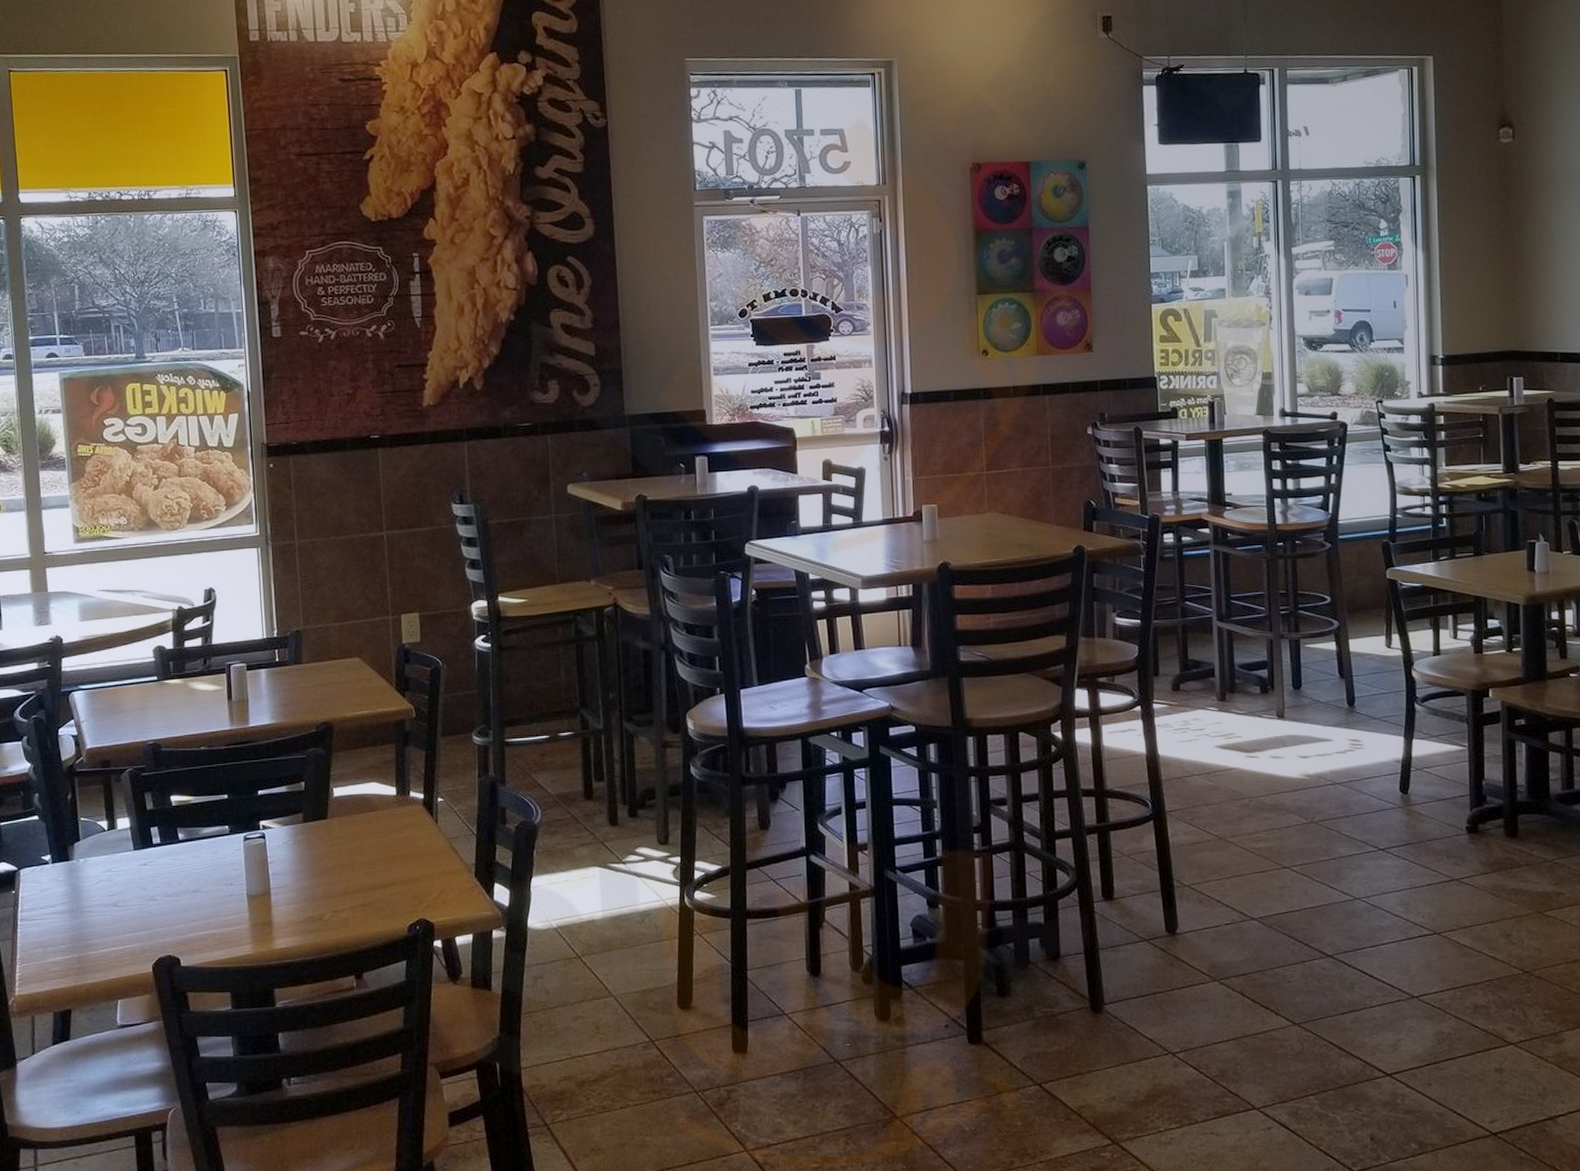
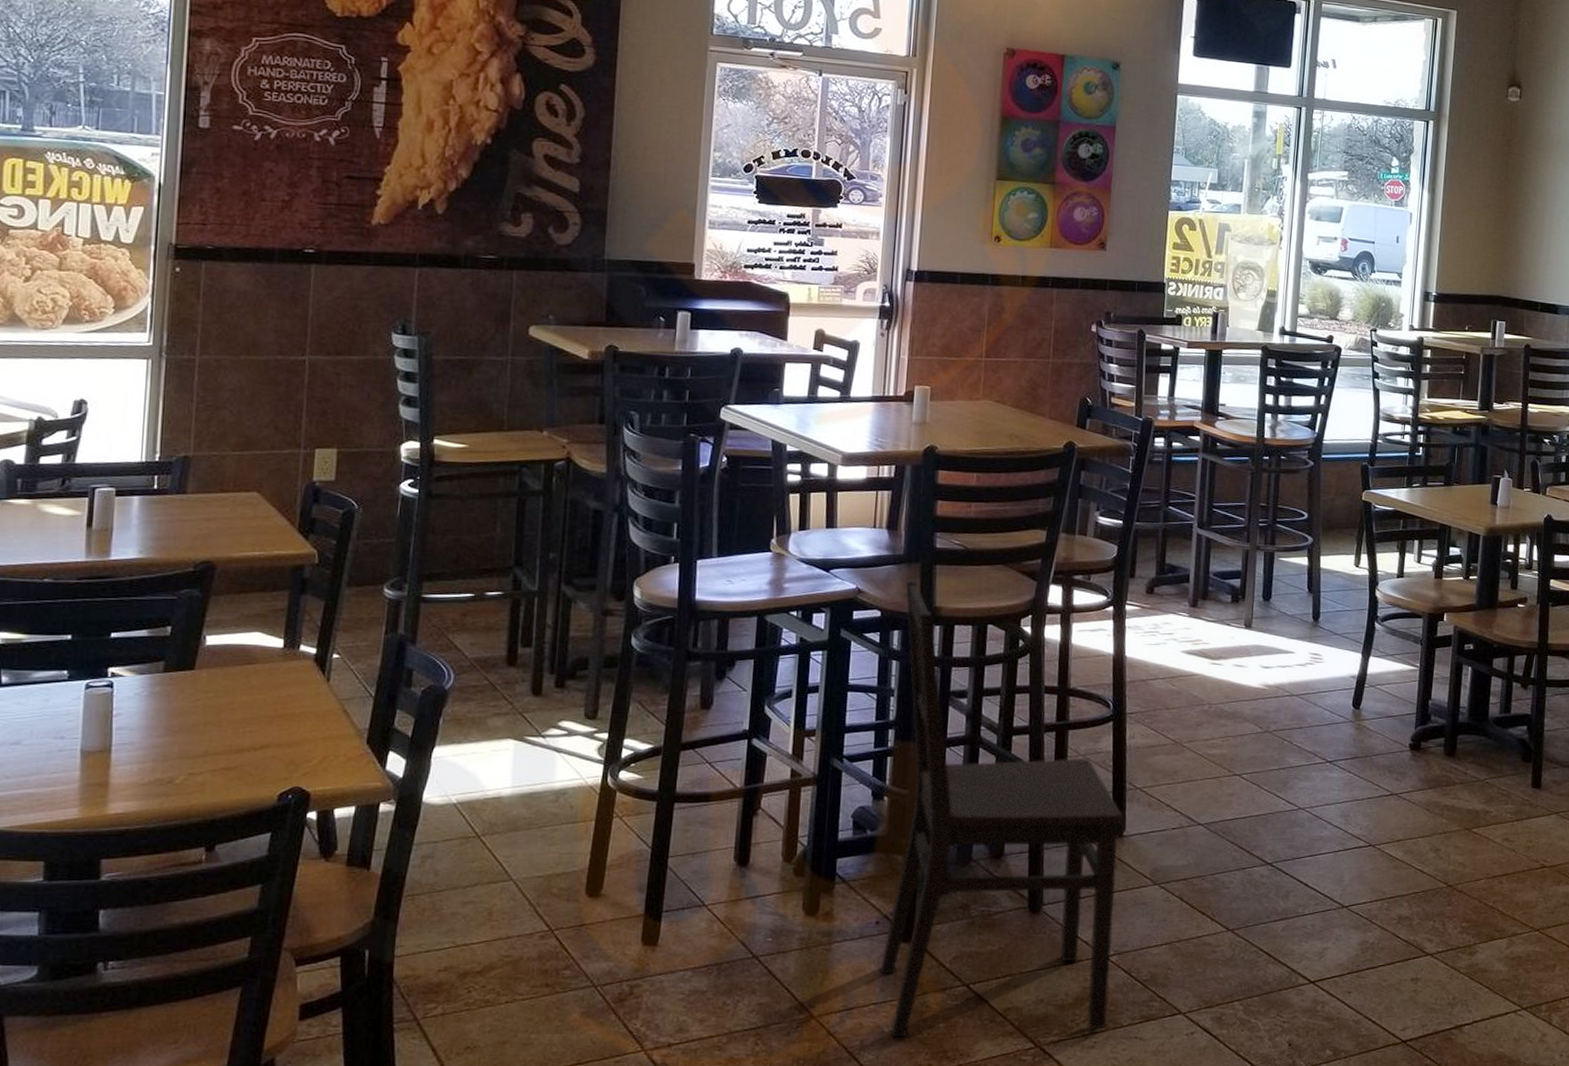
dining chair: none [936,693,1180,1136] -> present [881,579,1123,1038]

